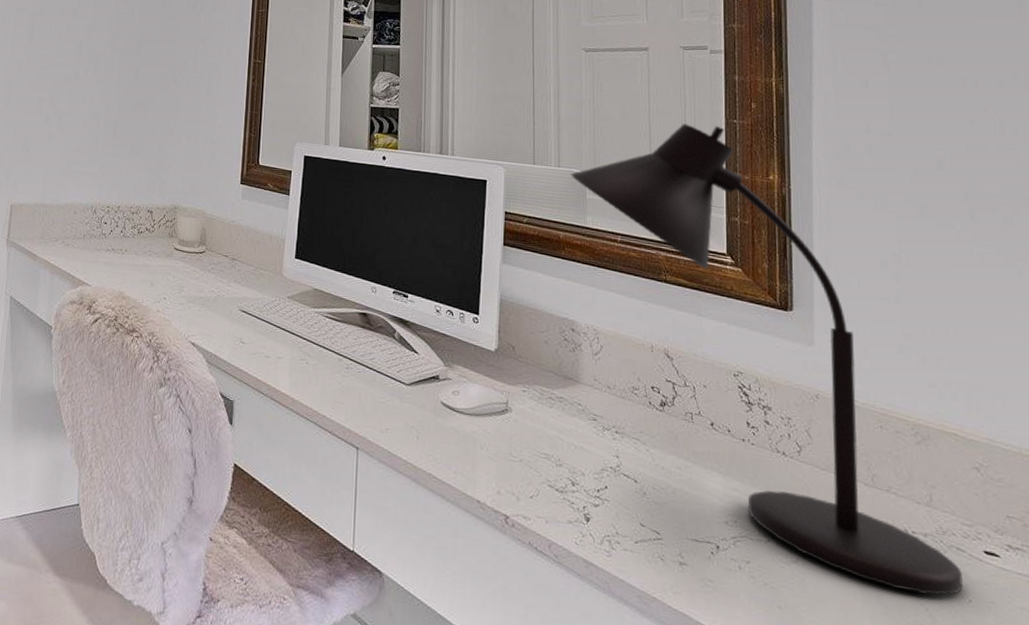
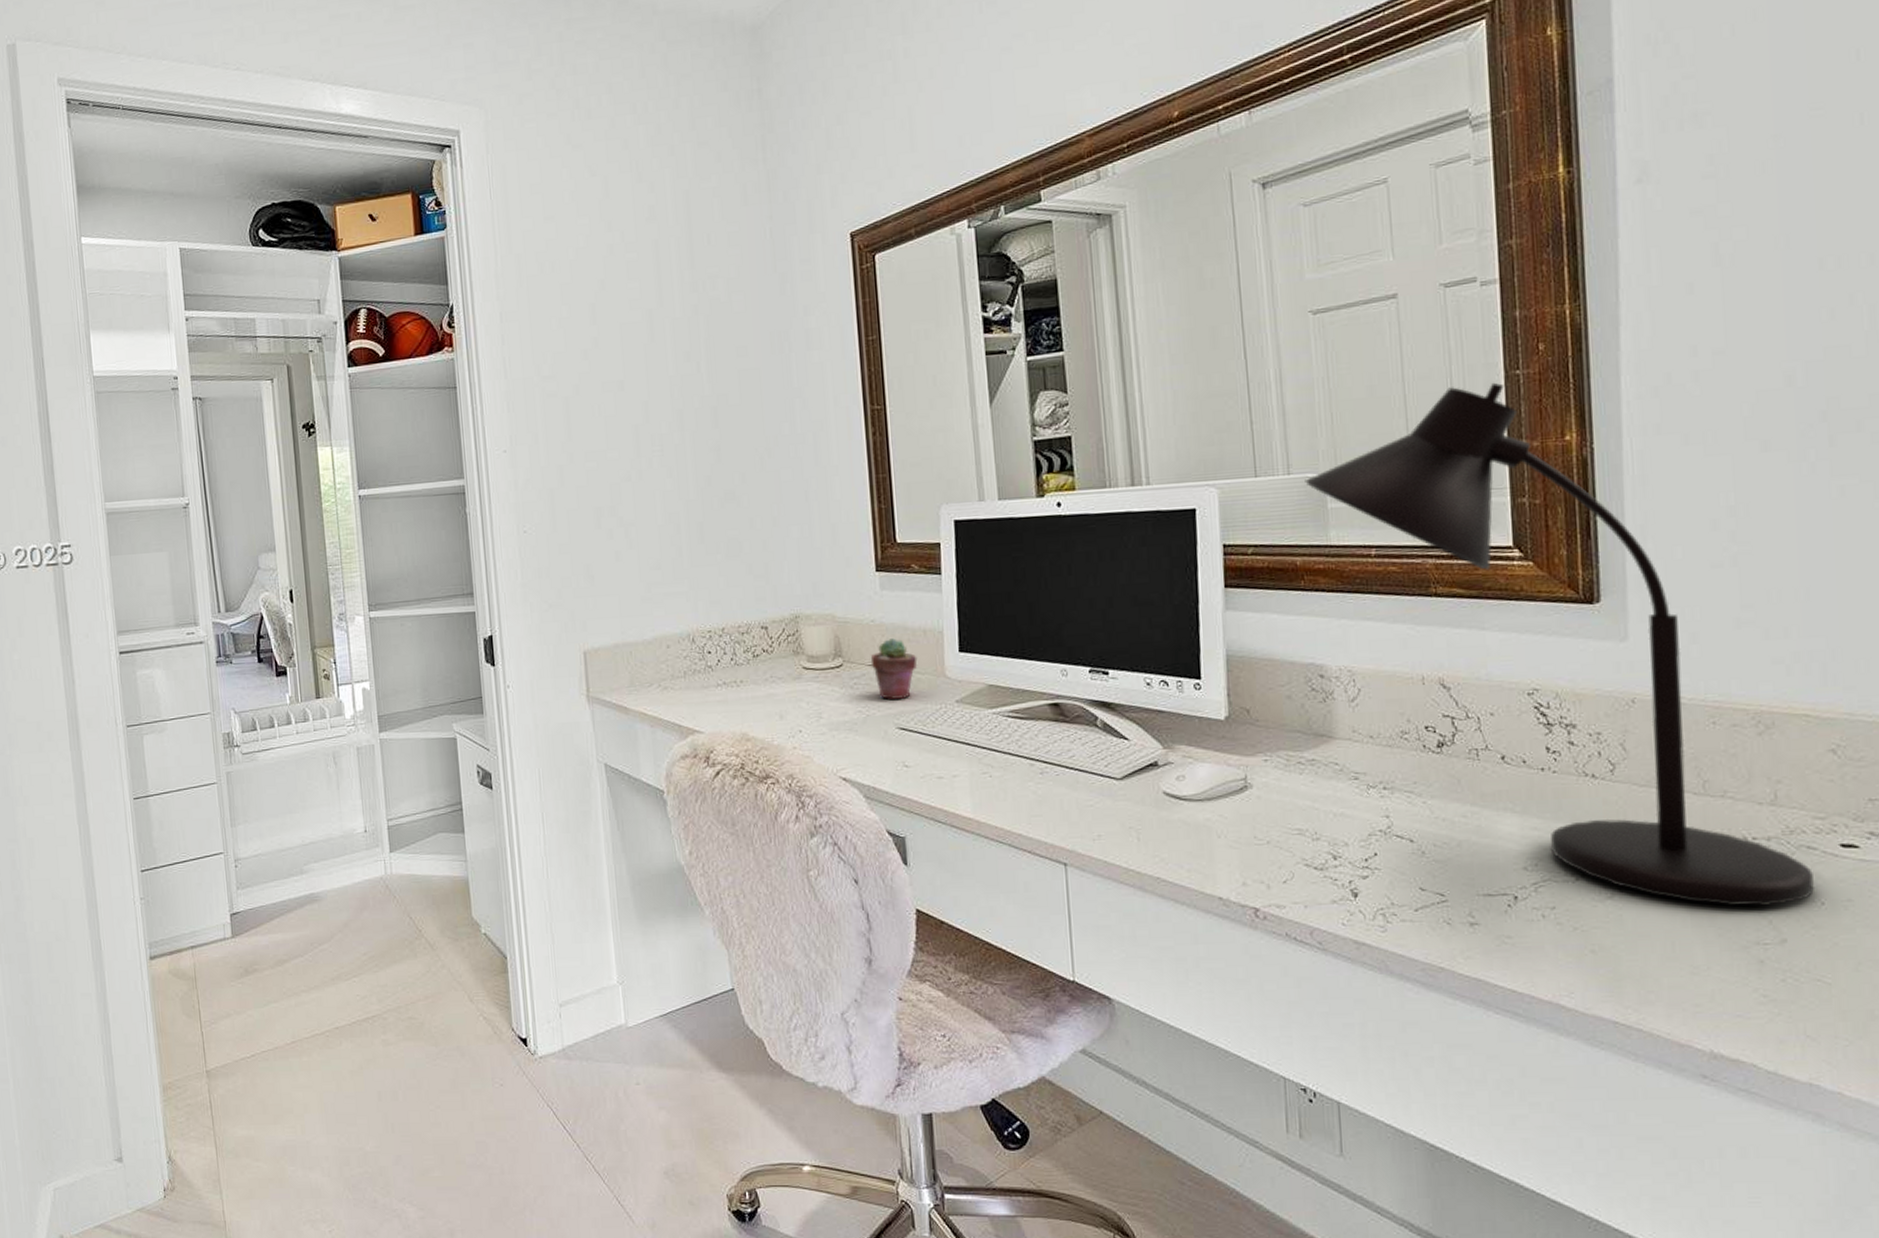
potted succulent: none [226,238,263,288] -> present [870,638,918,699]

